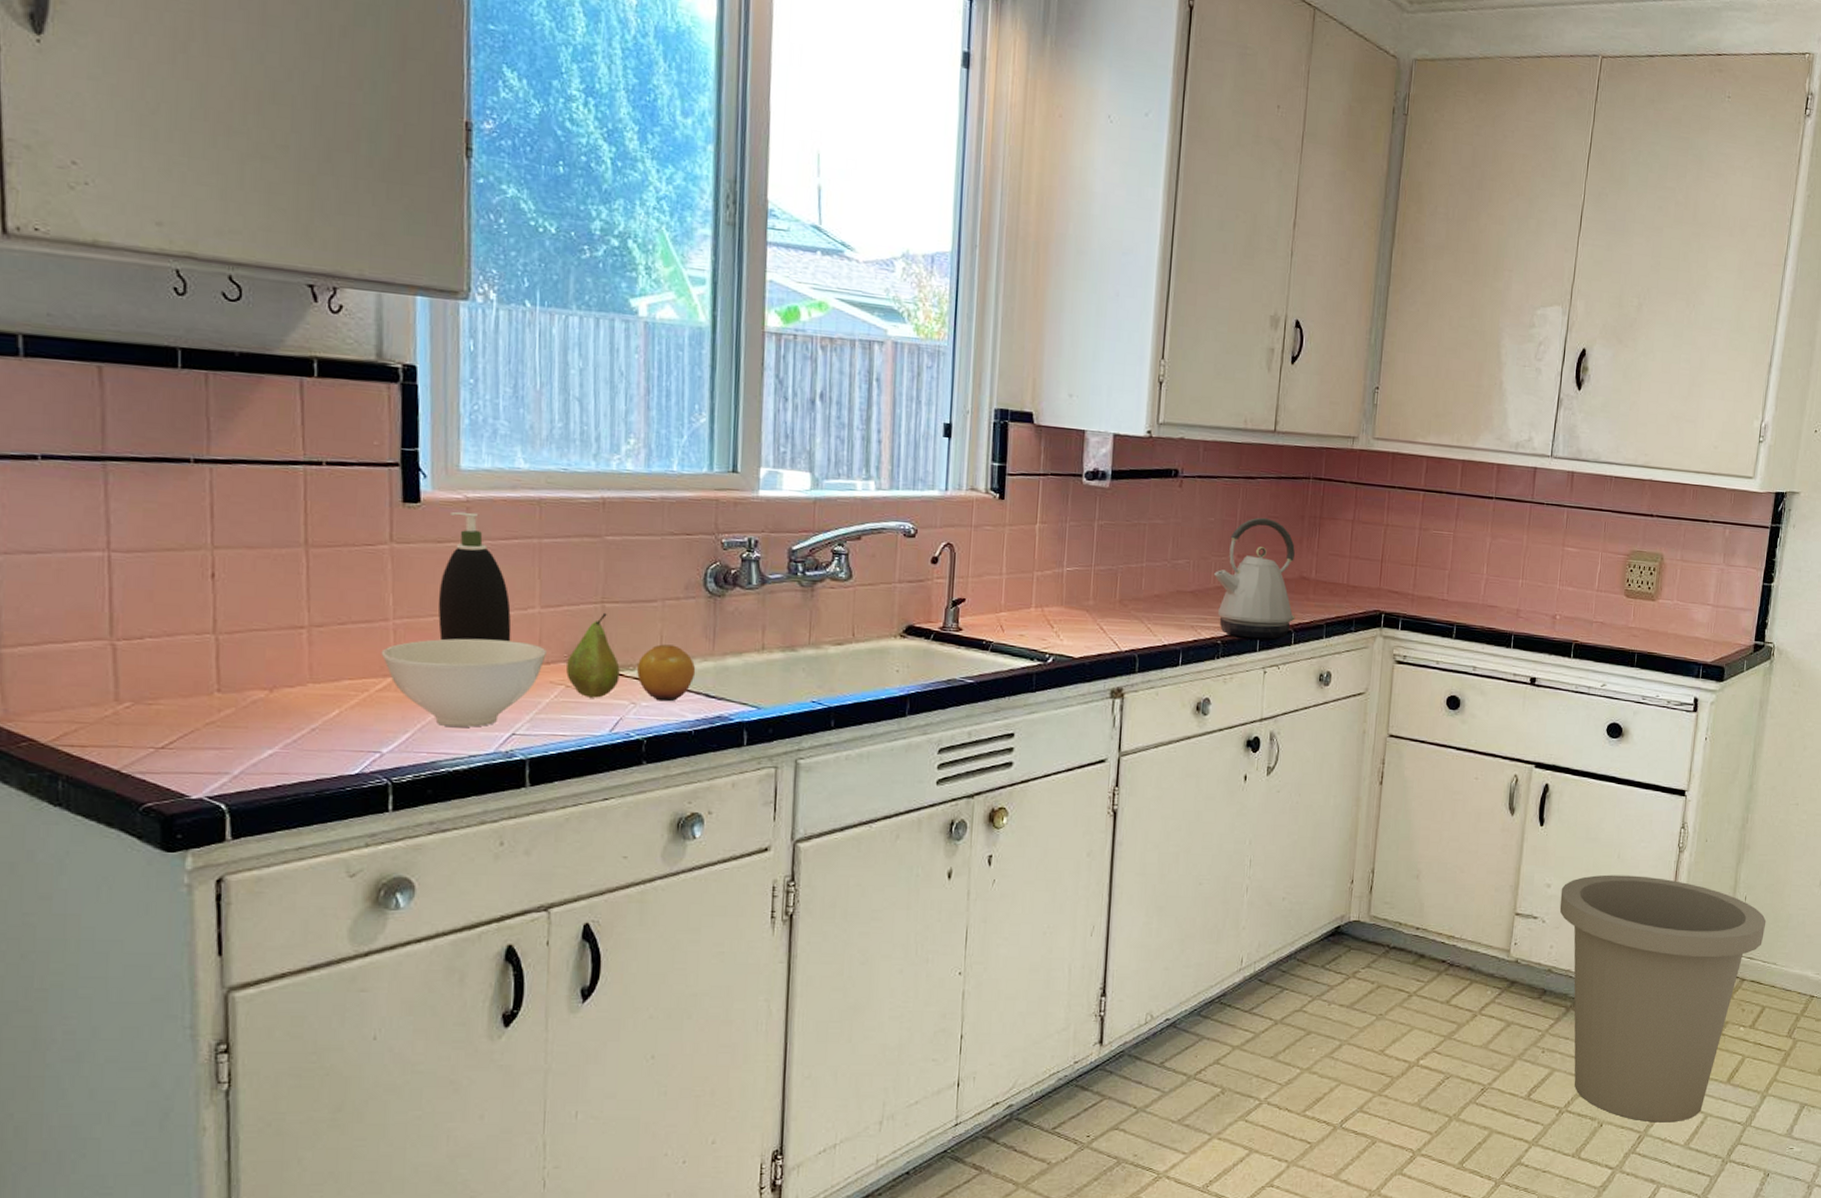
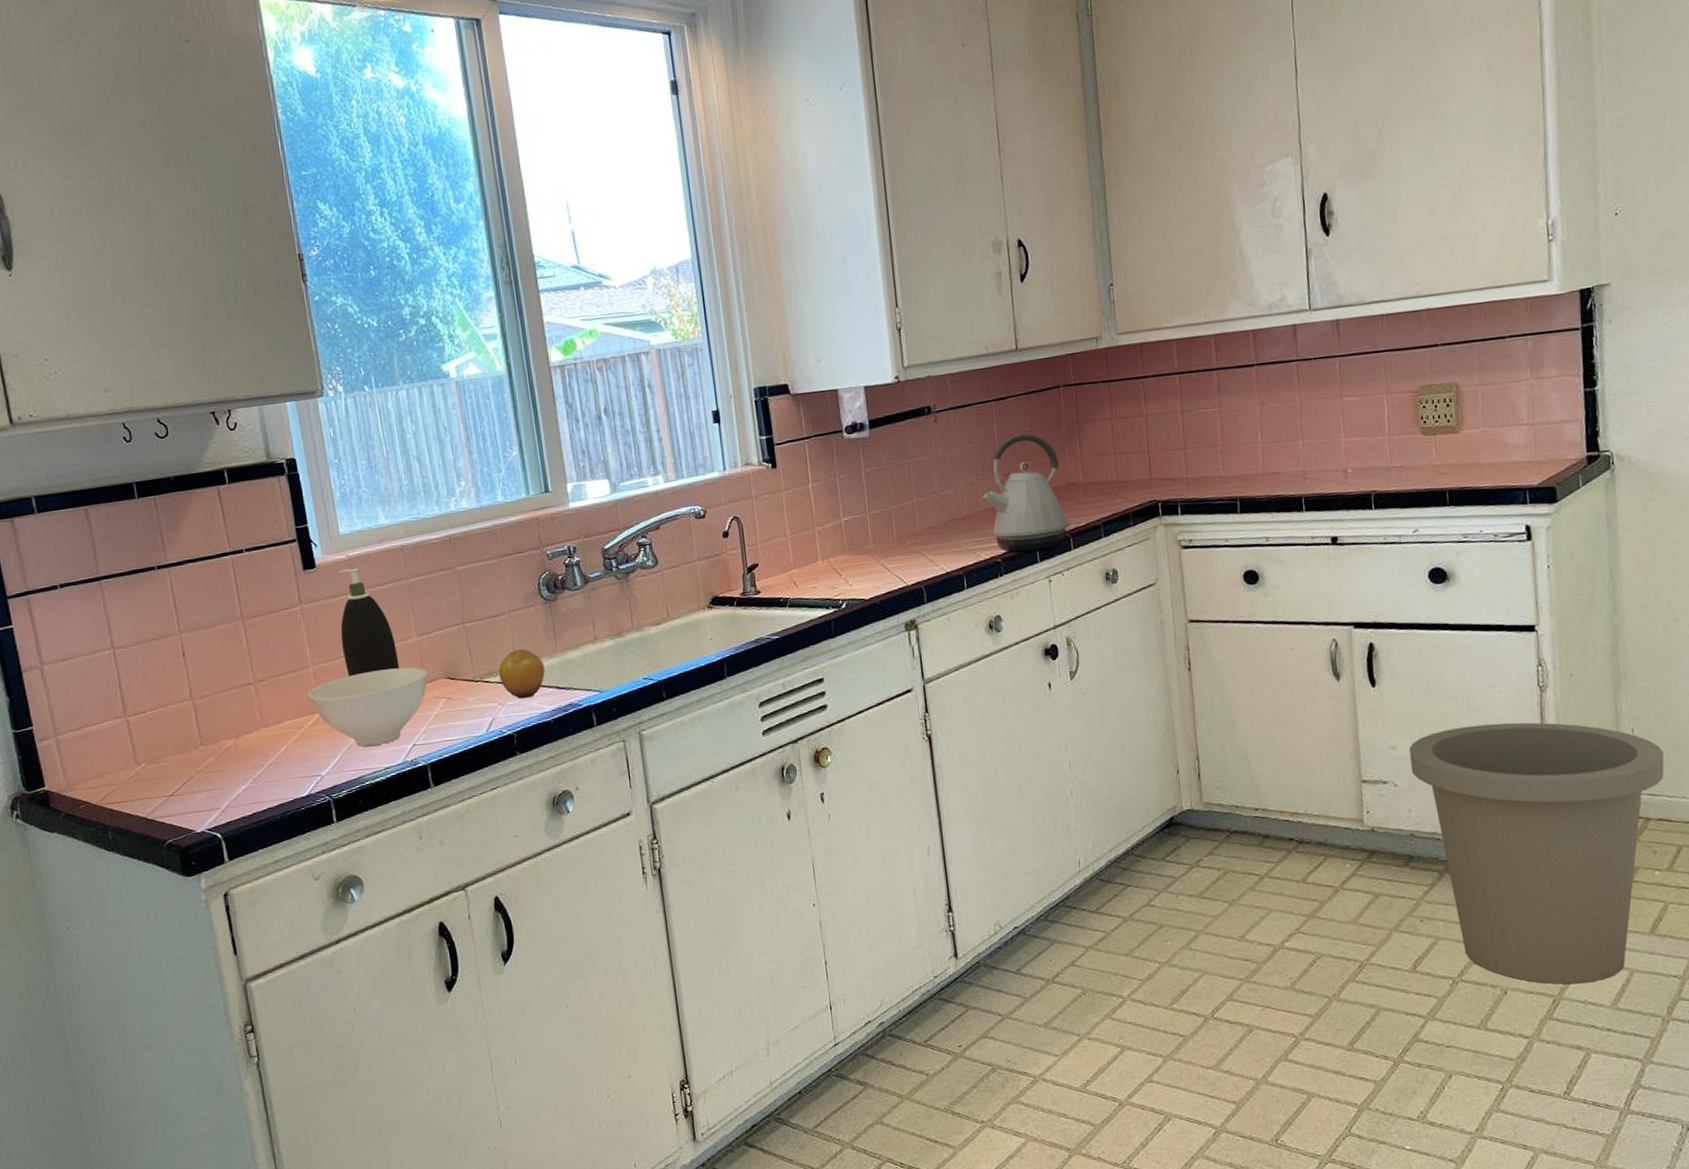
fruit: present [566,612,620,698] -> none [444,631,487,705]

